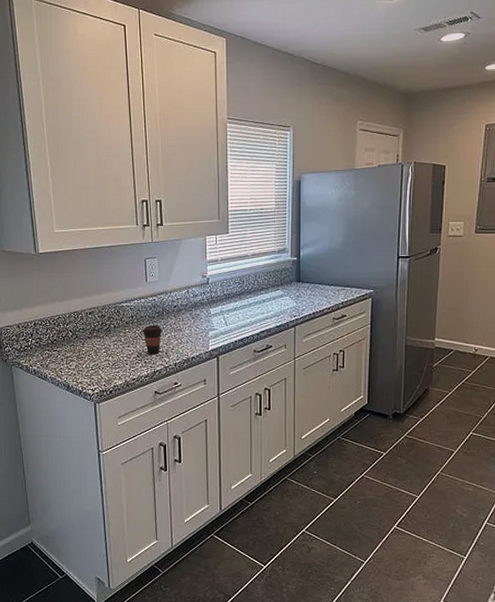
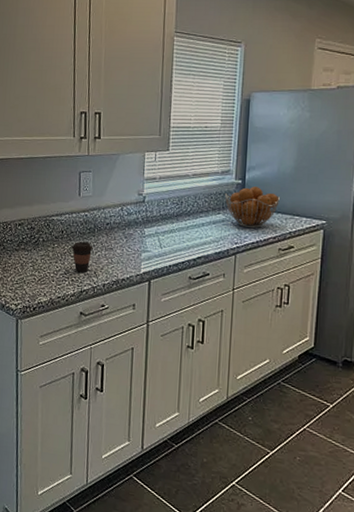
fruit basket: none [282,262,333,300] -> present [224,186,281,228]

